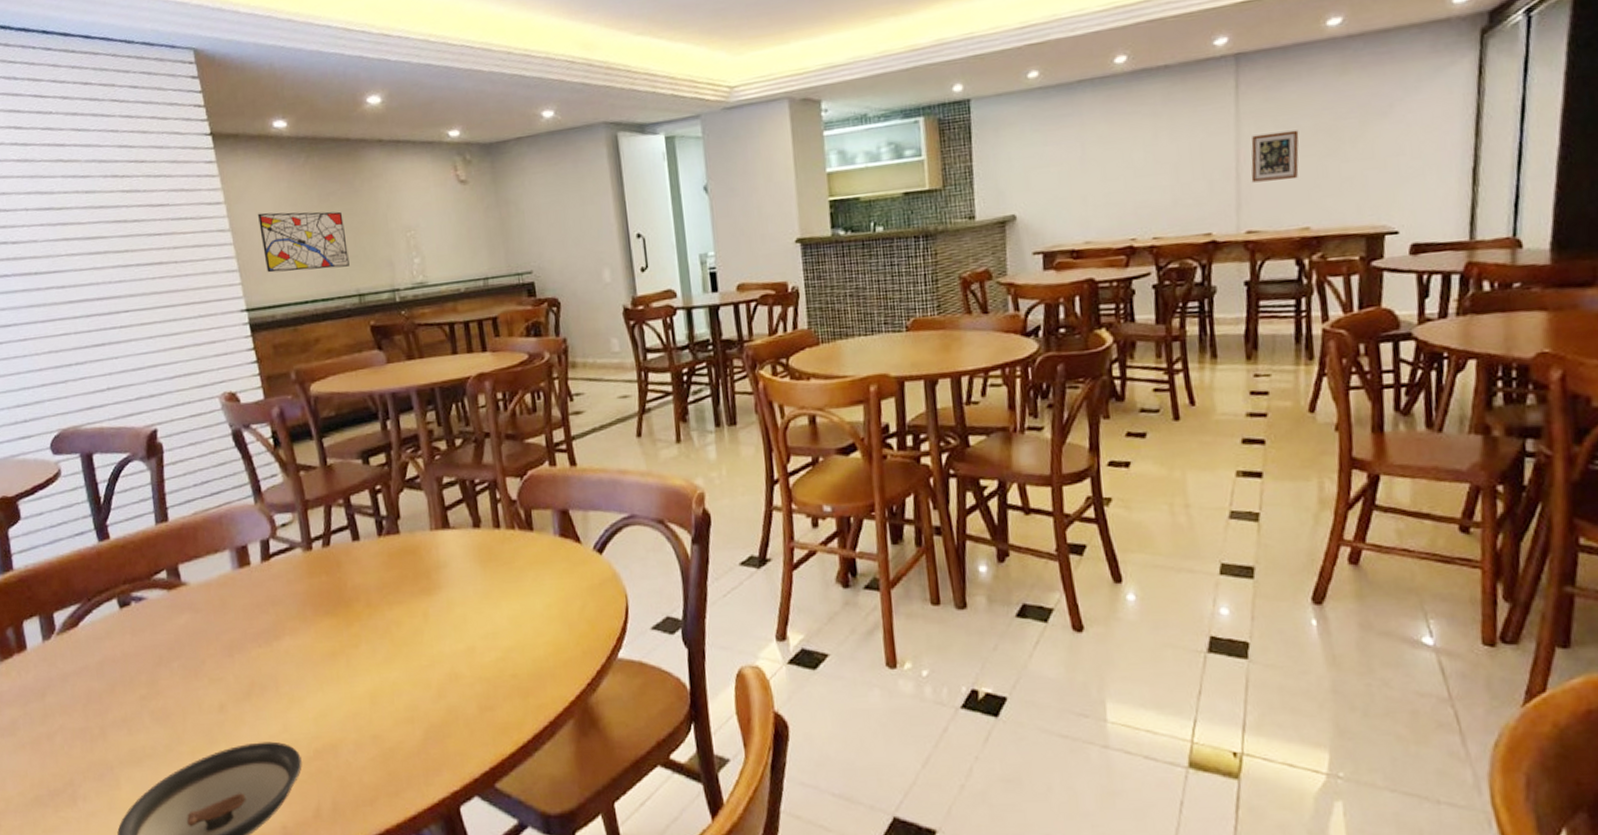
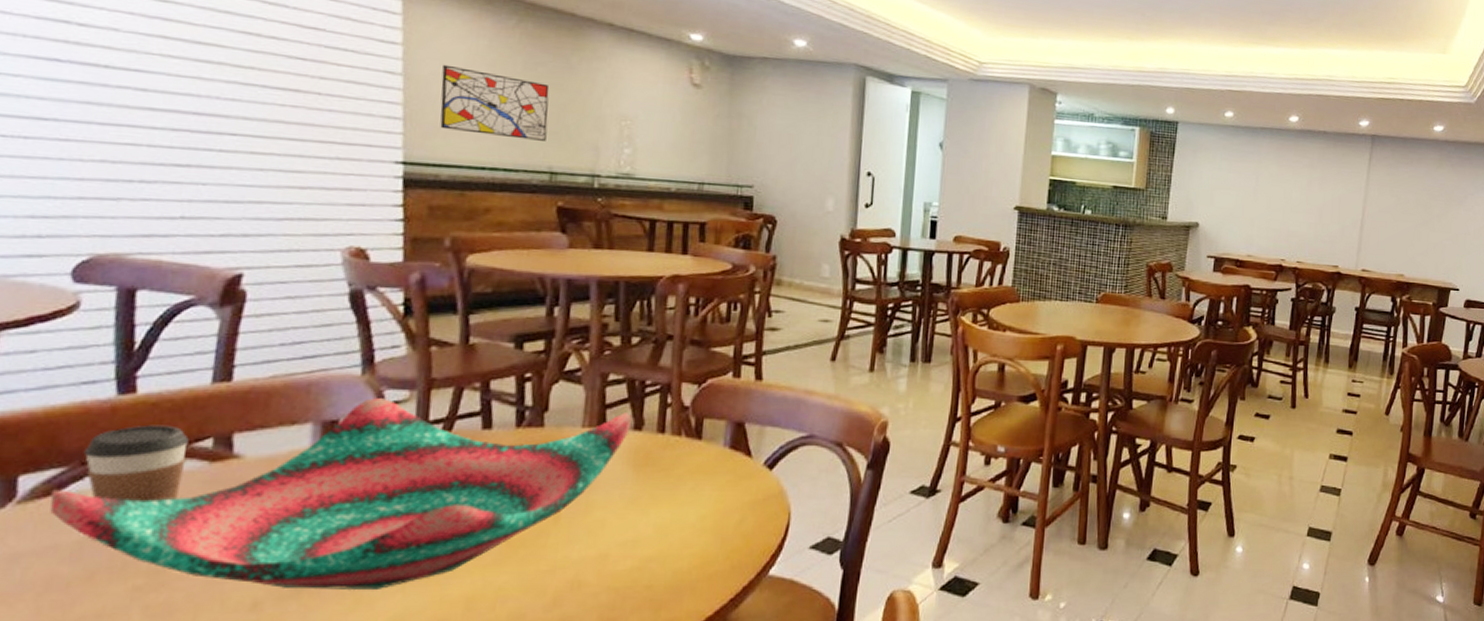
decorative bowl: none [75,512,470,692] -> present [49,398,631,590]
coffee cup: none [87,562,153,628] -> present [83,424,189,503]
picture frame: present [1251,130,1299,183] -> none [1370,198,1406,237]

